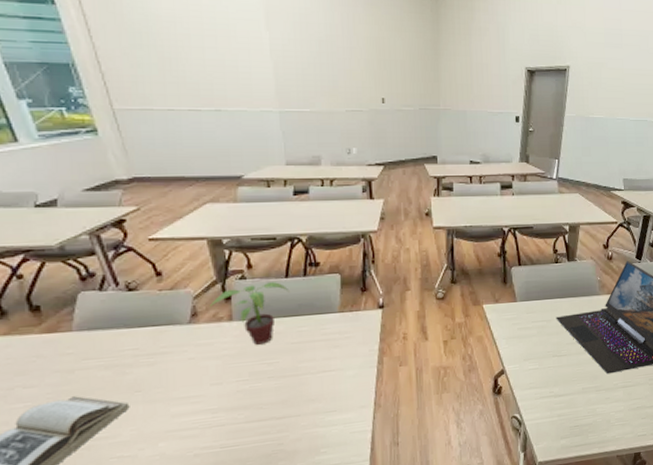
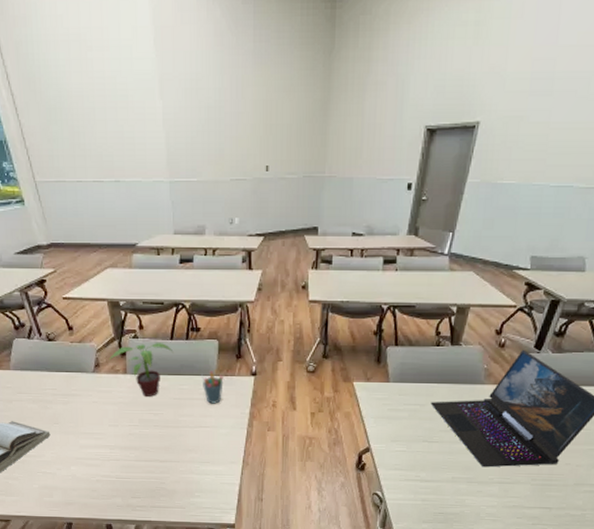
pen holder: none [323,308,348,344] -> present [201,371,224,404]

